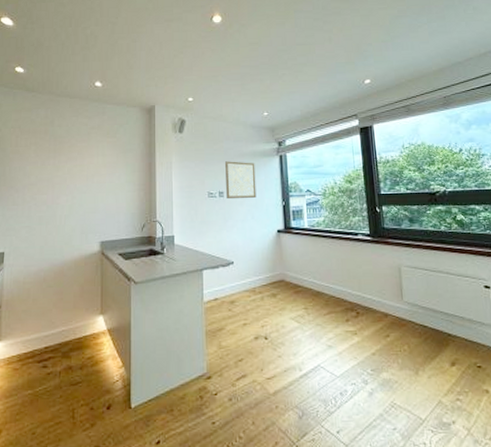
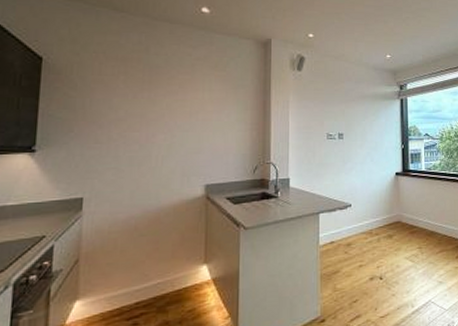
wall art: present [225,161,257,200] -> none [346,102,376,142]

